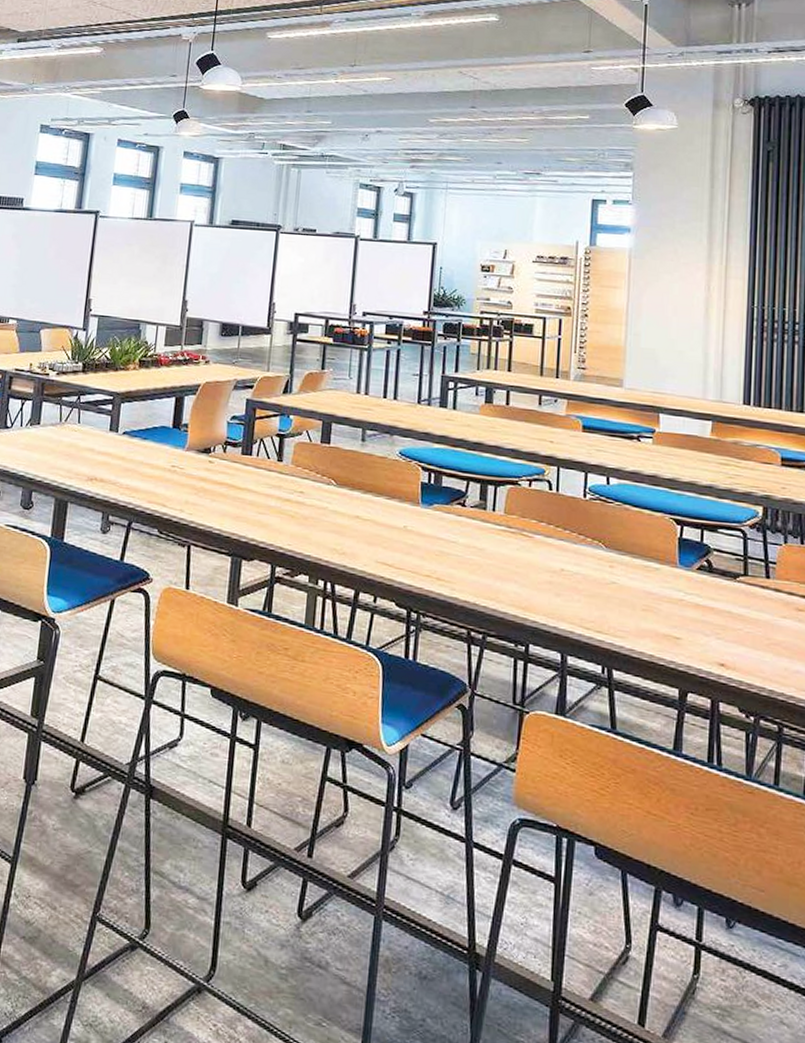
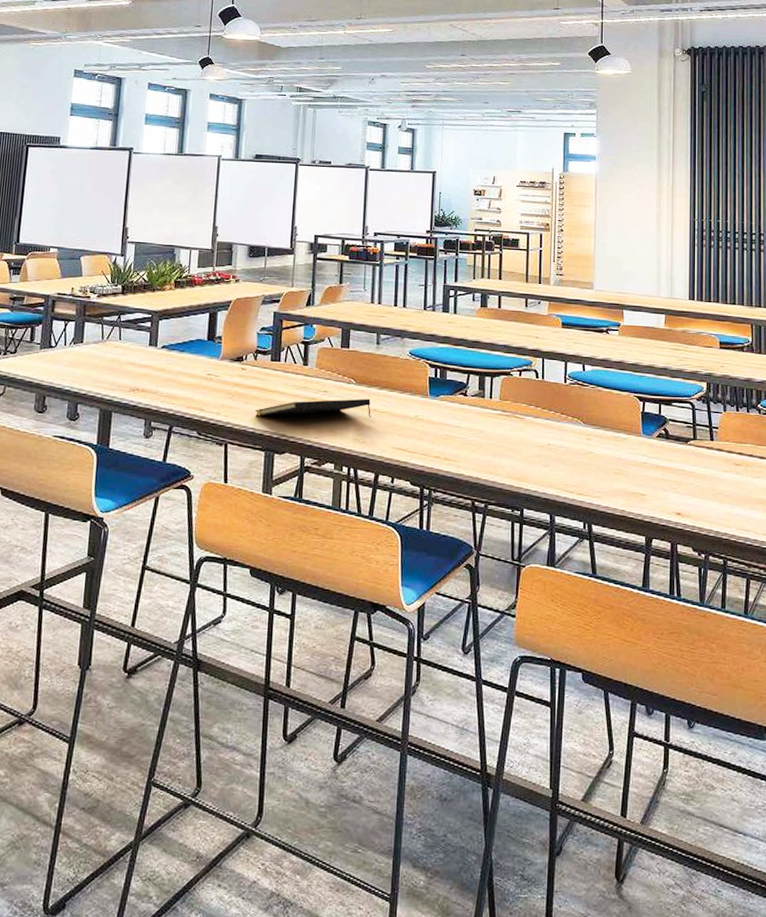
notepad: none [222,501,353,526] -> present [254,398,371,418]

